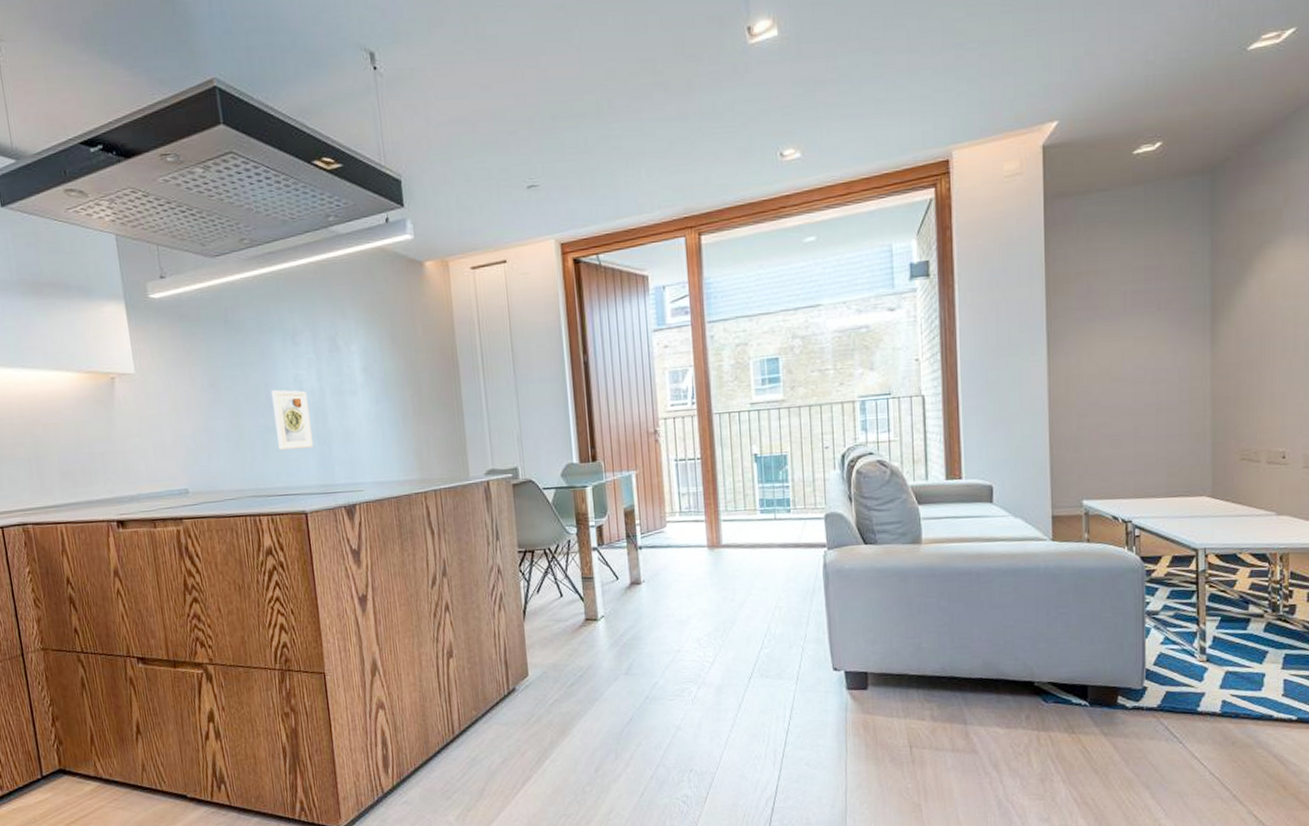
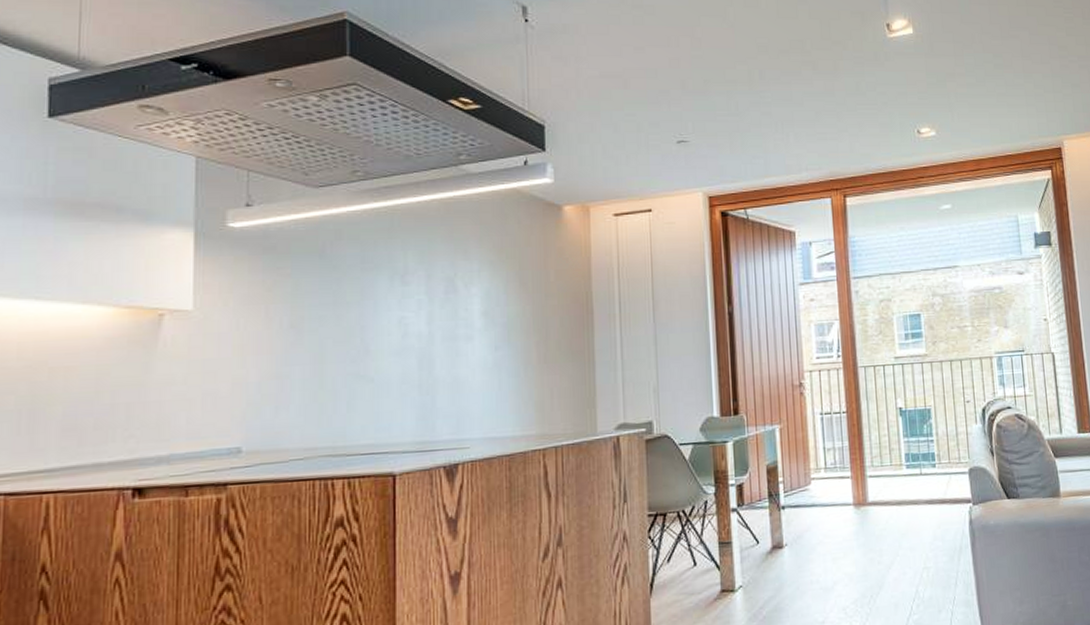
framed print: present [271,389,314,450] -> none [367,332,414,401]

